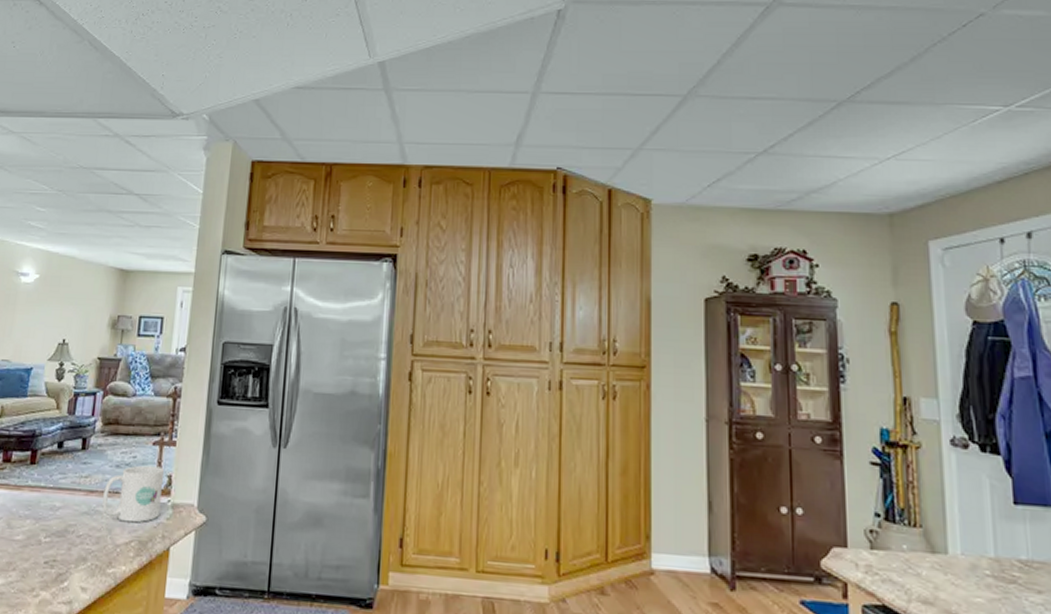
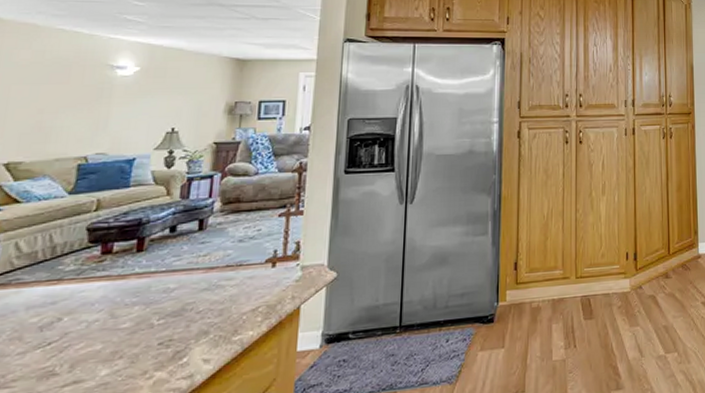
mug: present [102,465,164,523] -> none [225,235,291,291]

